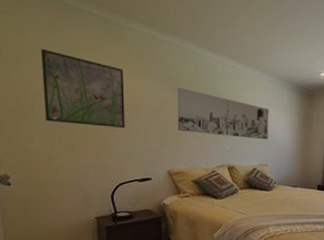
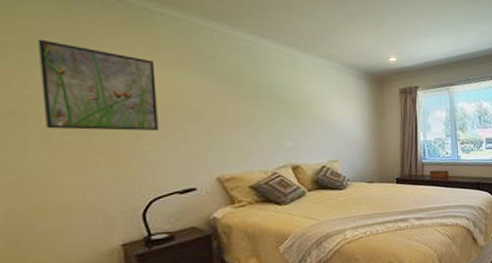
wall art: present [177,87,269,140] -> none [224,79,337,133]

